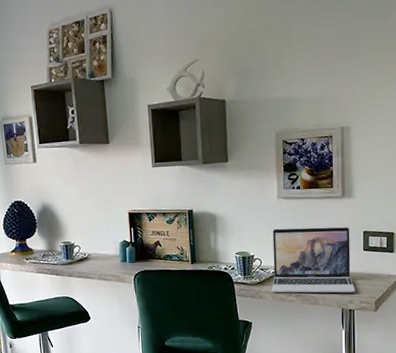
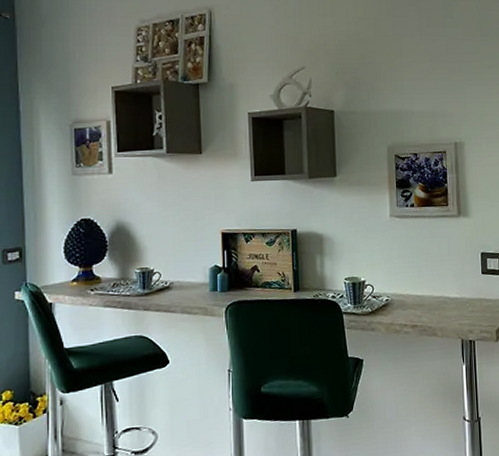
laptop: present [271,227,355,293] -> none [384,248,475,324]

